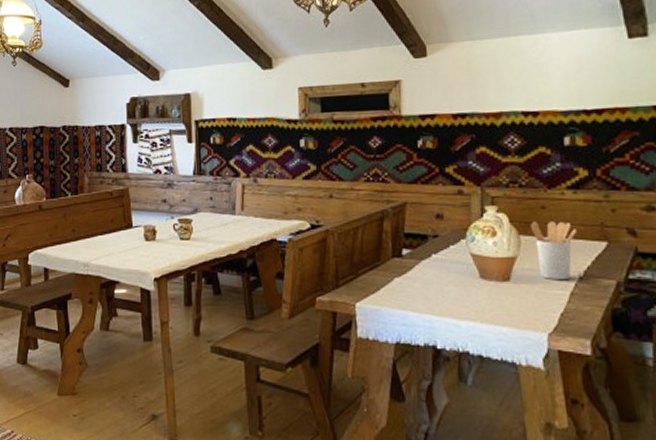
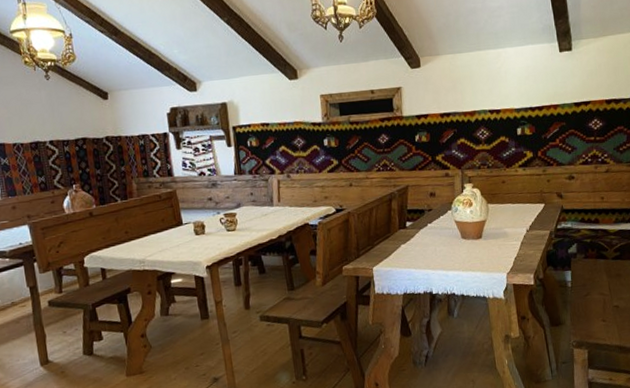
utensil holder: present [530,220,578,281] -> none [495,191,526,235]

